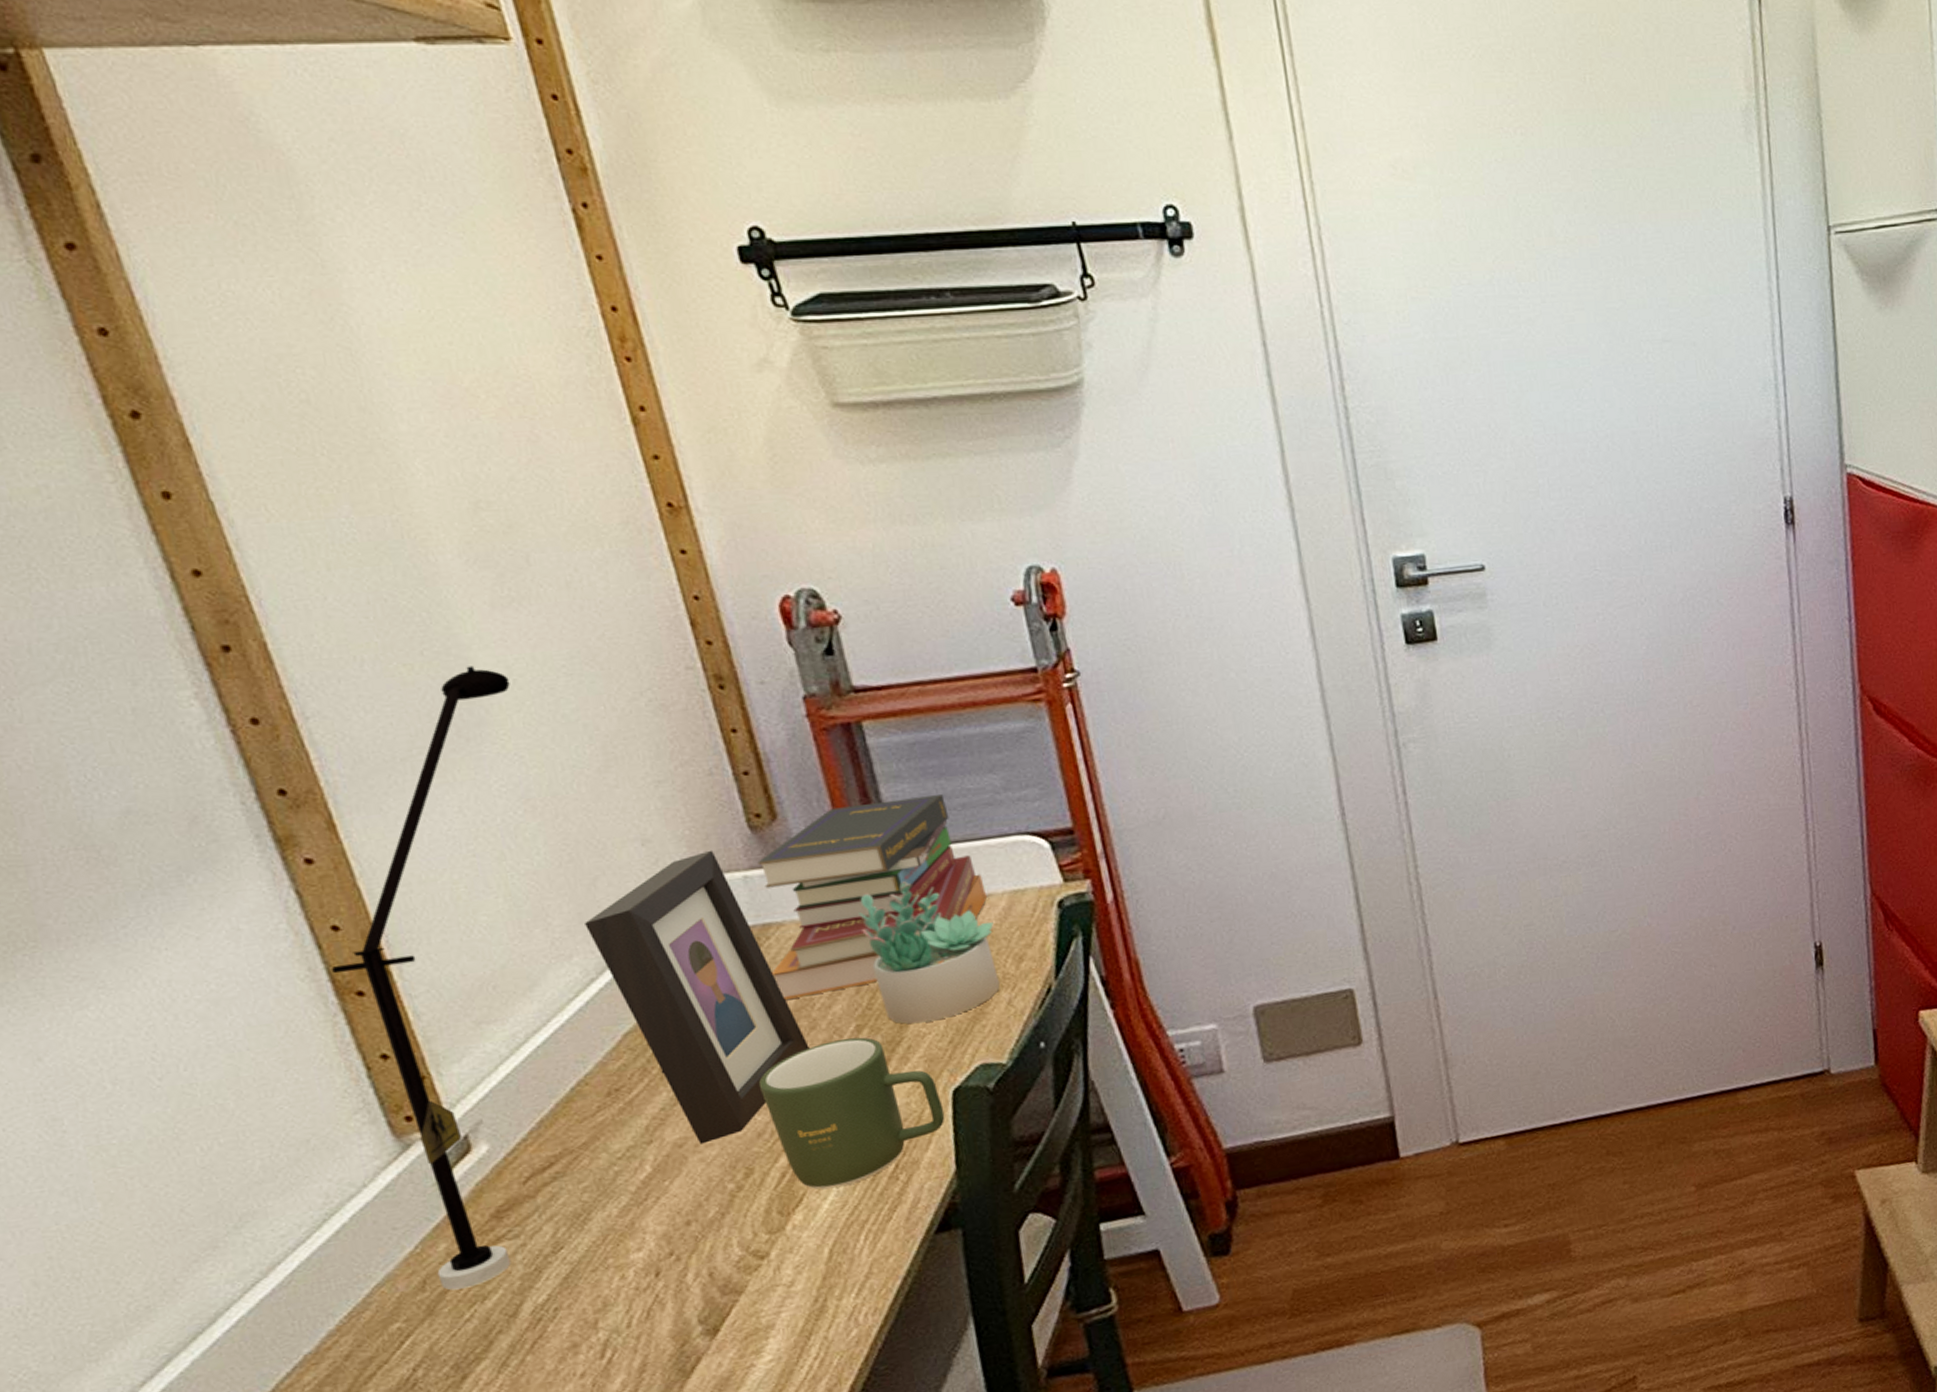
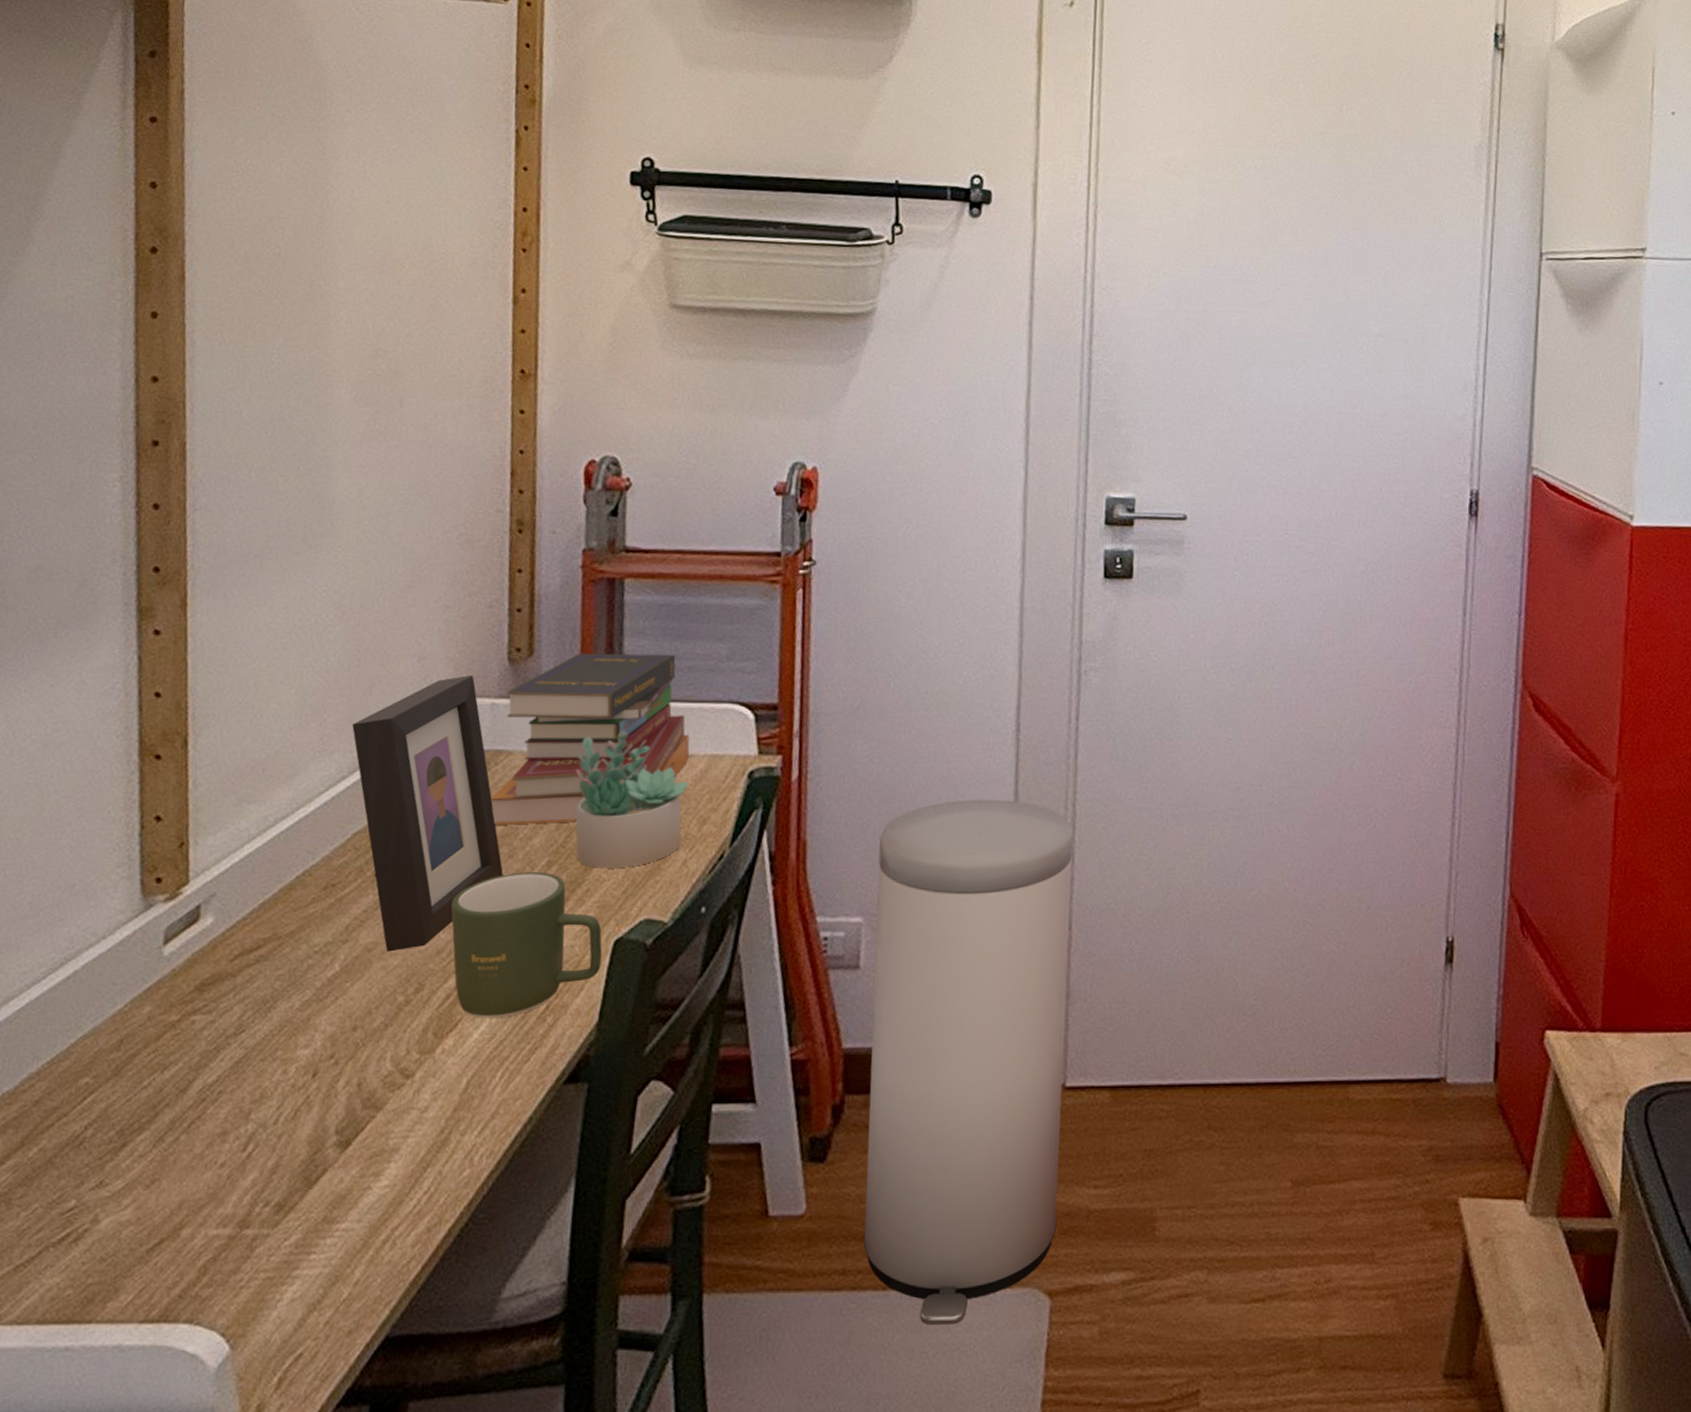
desk lamp: present [332,665,511,1291] -> none [134,484,358,1055]
pedal bin: none [1216,884,1474,1374] -> present [863,799,1074,1325]

